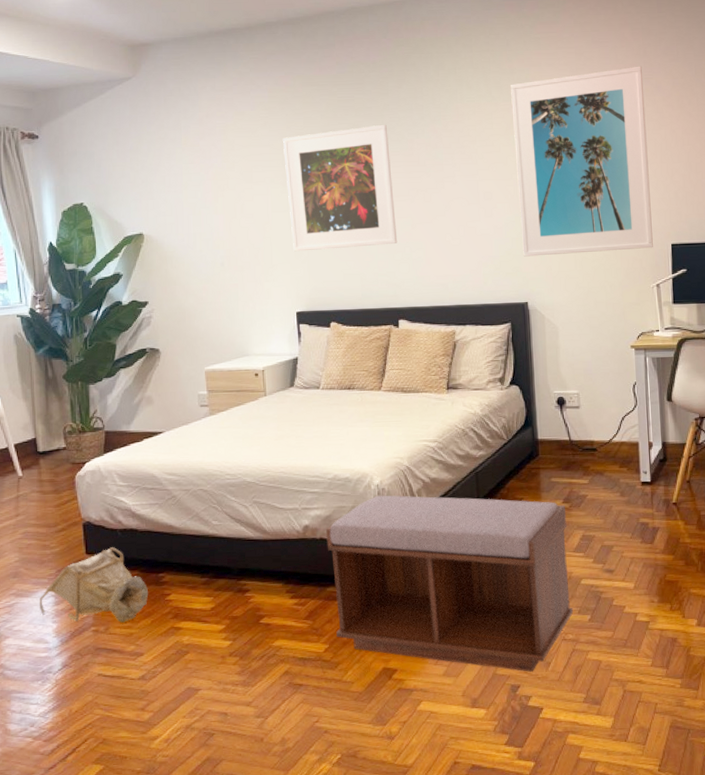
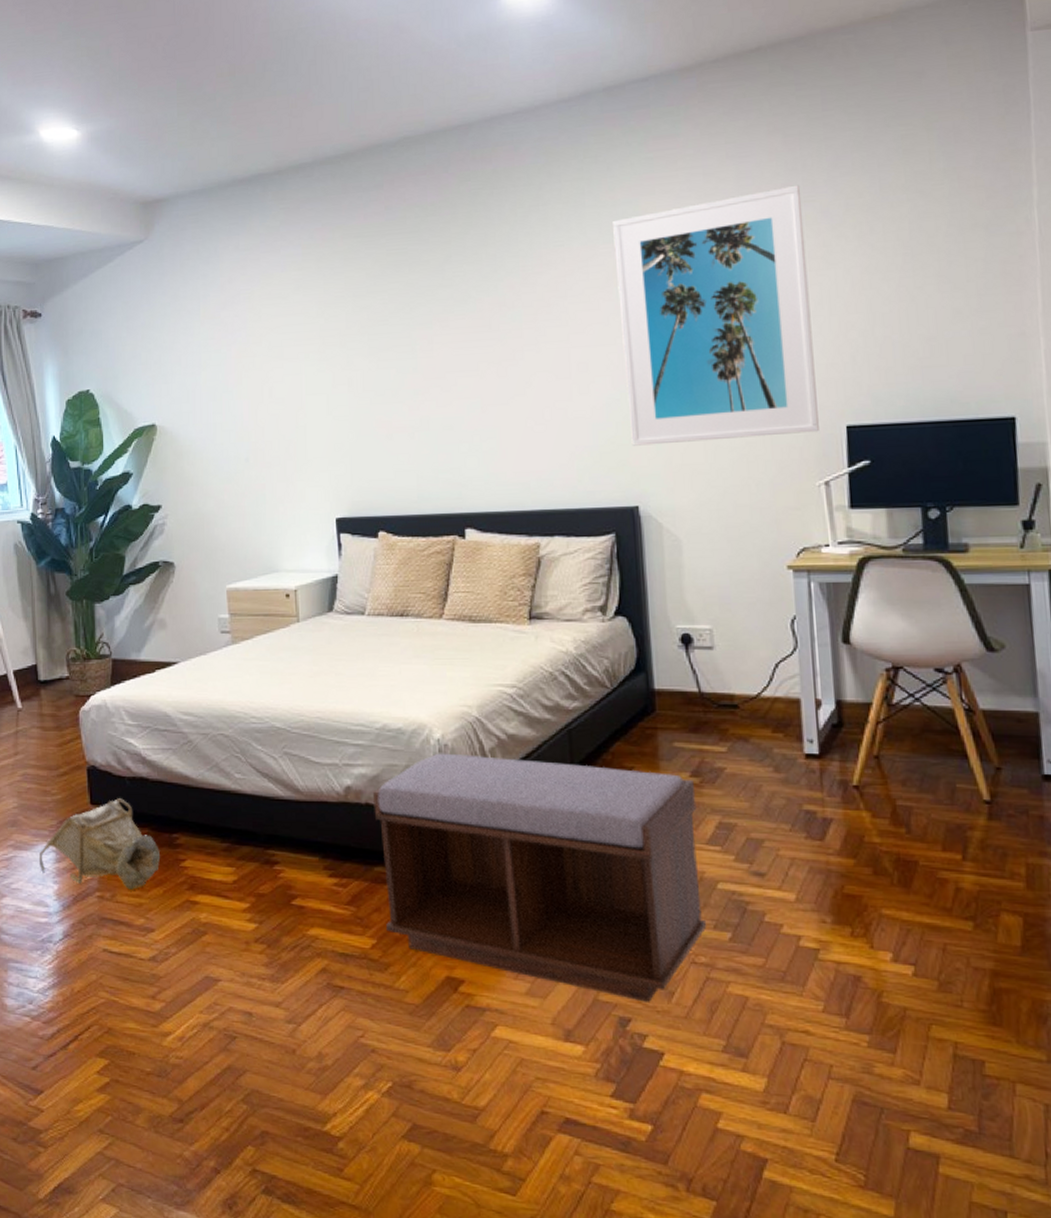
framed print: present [282,124,398,252] -> none [319,280,463,444]

